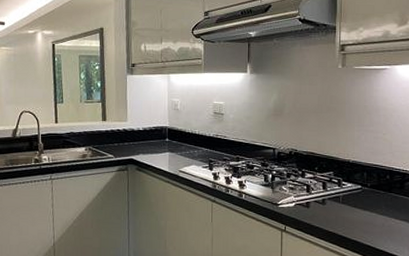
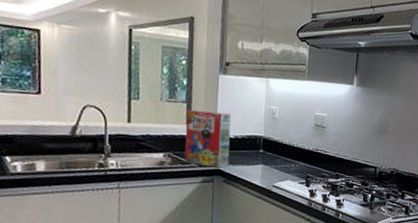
cereal box: none [101,107,140,157] -> present [184,109,231,168]

